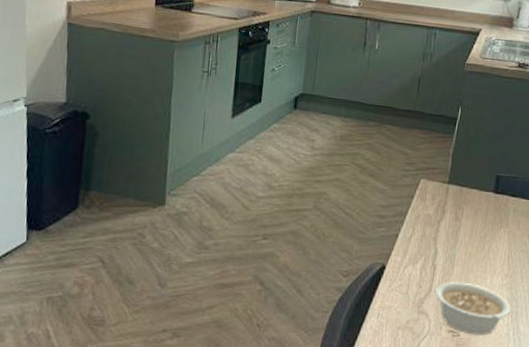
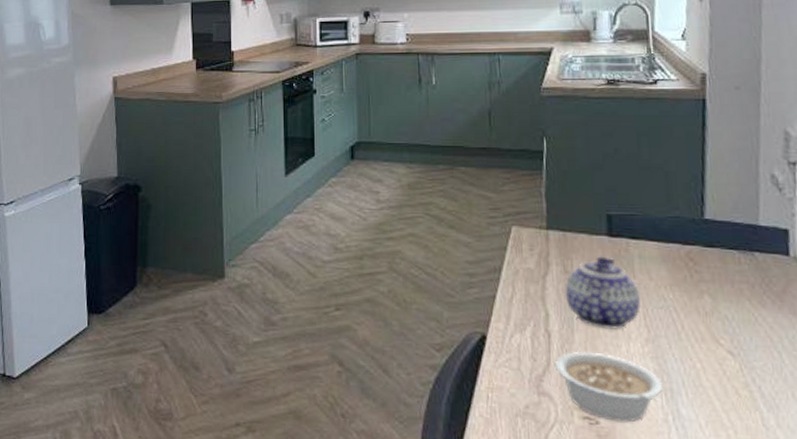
teapot: none [452,208,509,267] -> present [564,256,640,331]

